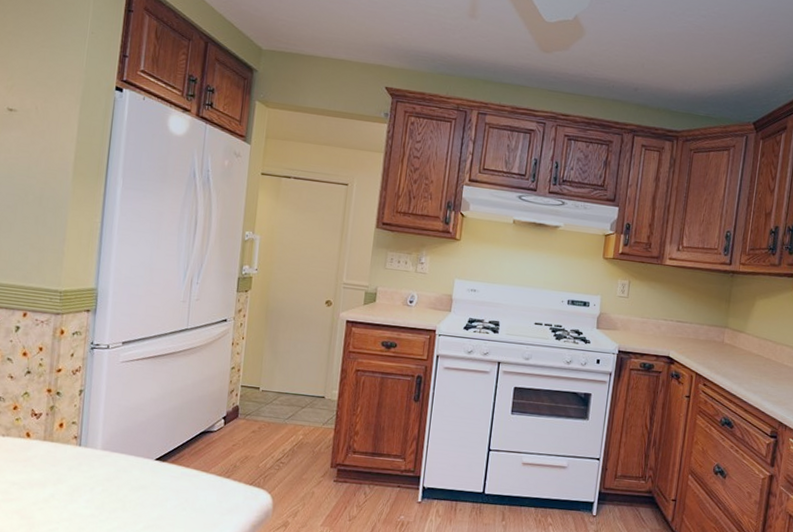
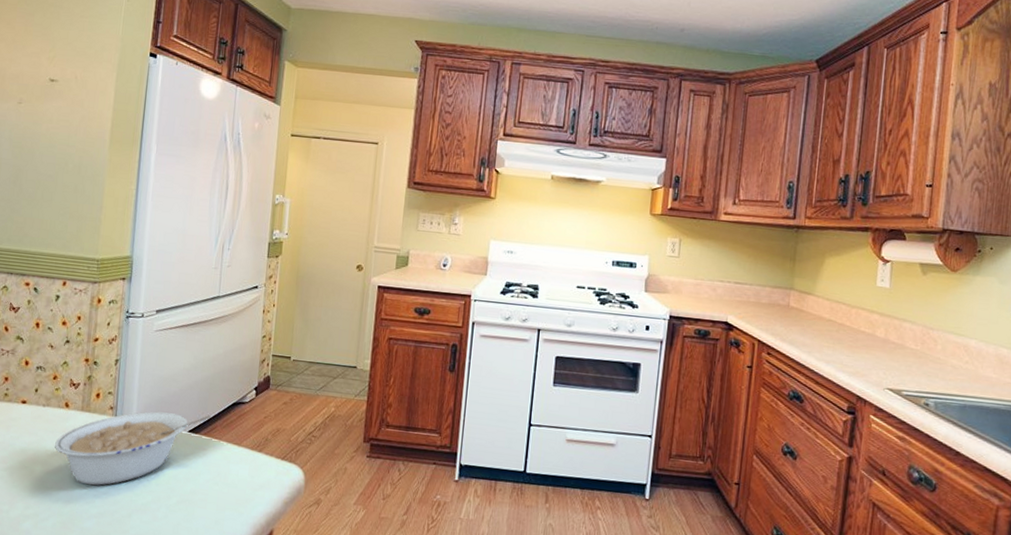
legume: none [15,440,179,513] -> present [55,411,211,486]

